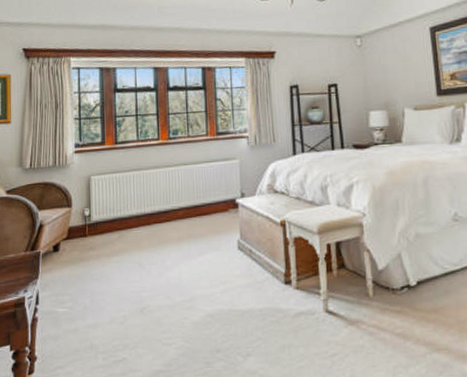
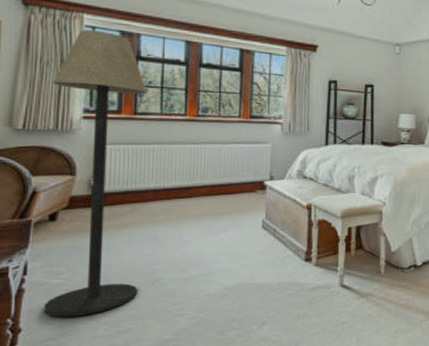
floor lamp: none [49,70,130,346] -> present [44,29,148,318]

